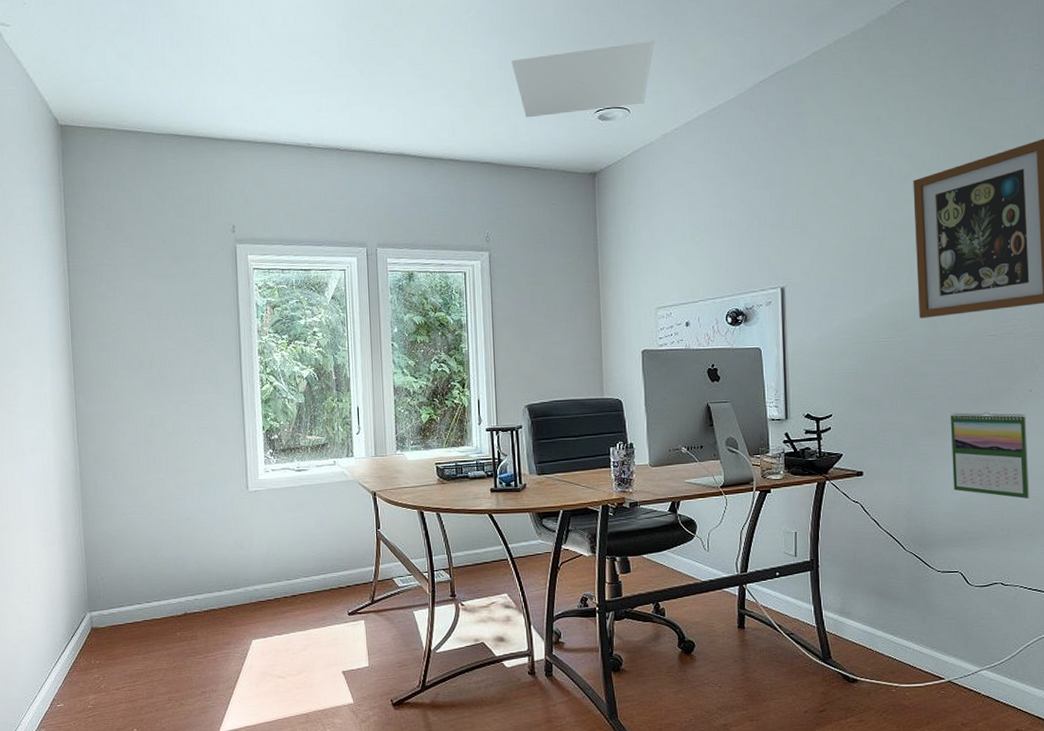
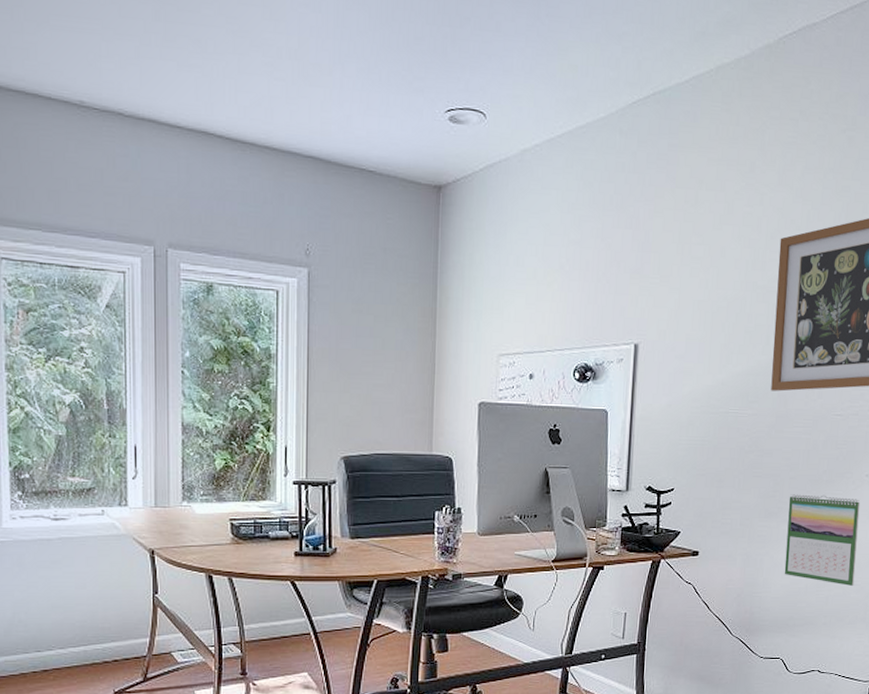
ceiling light: present [511,41,654,118] -> none [349,30,520,110]

